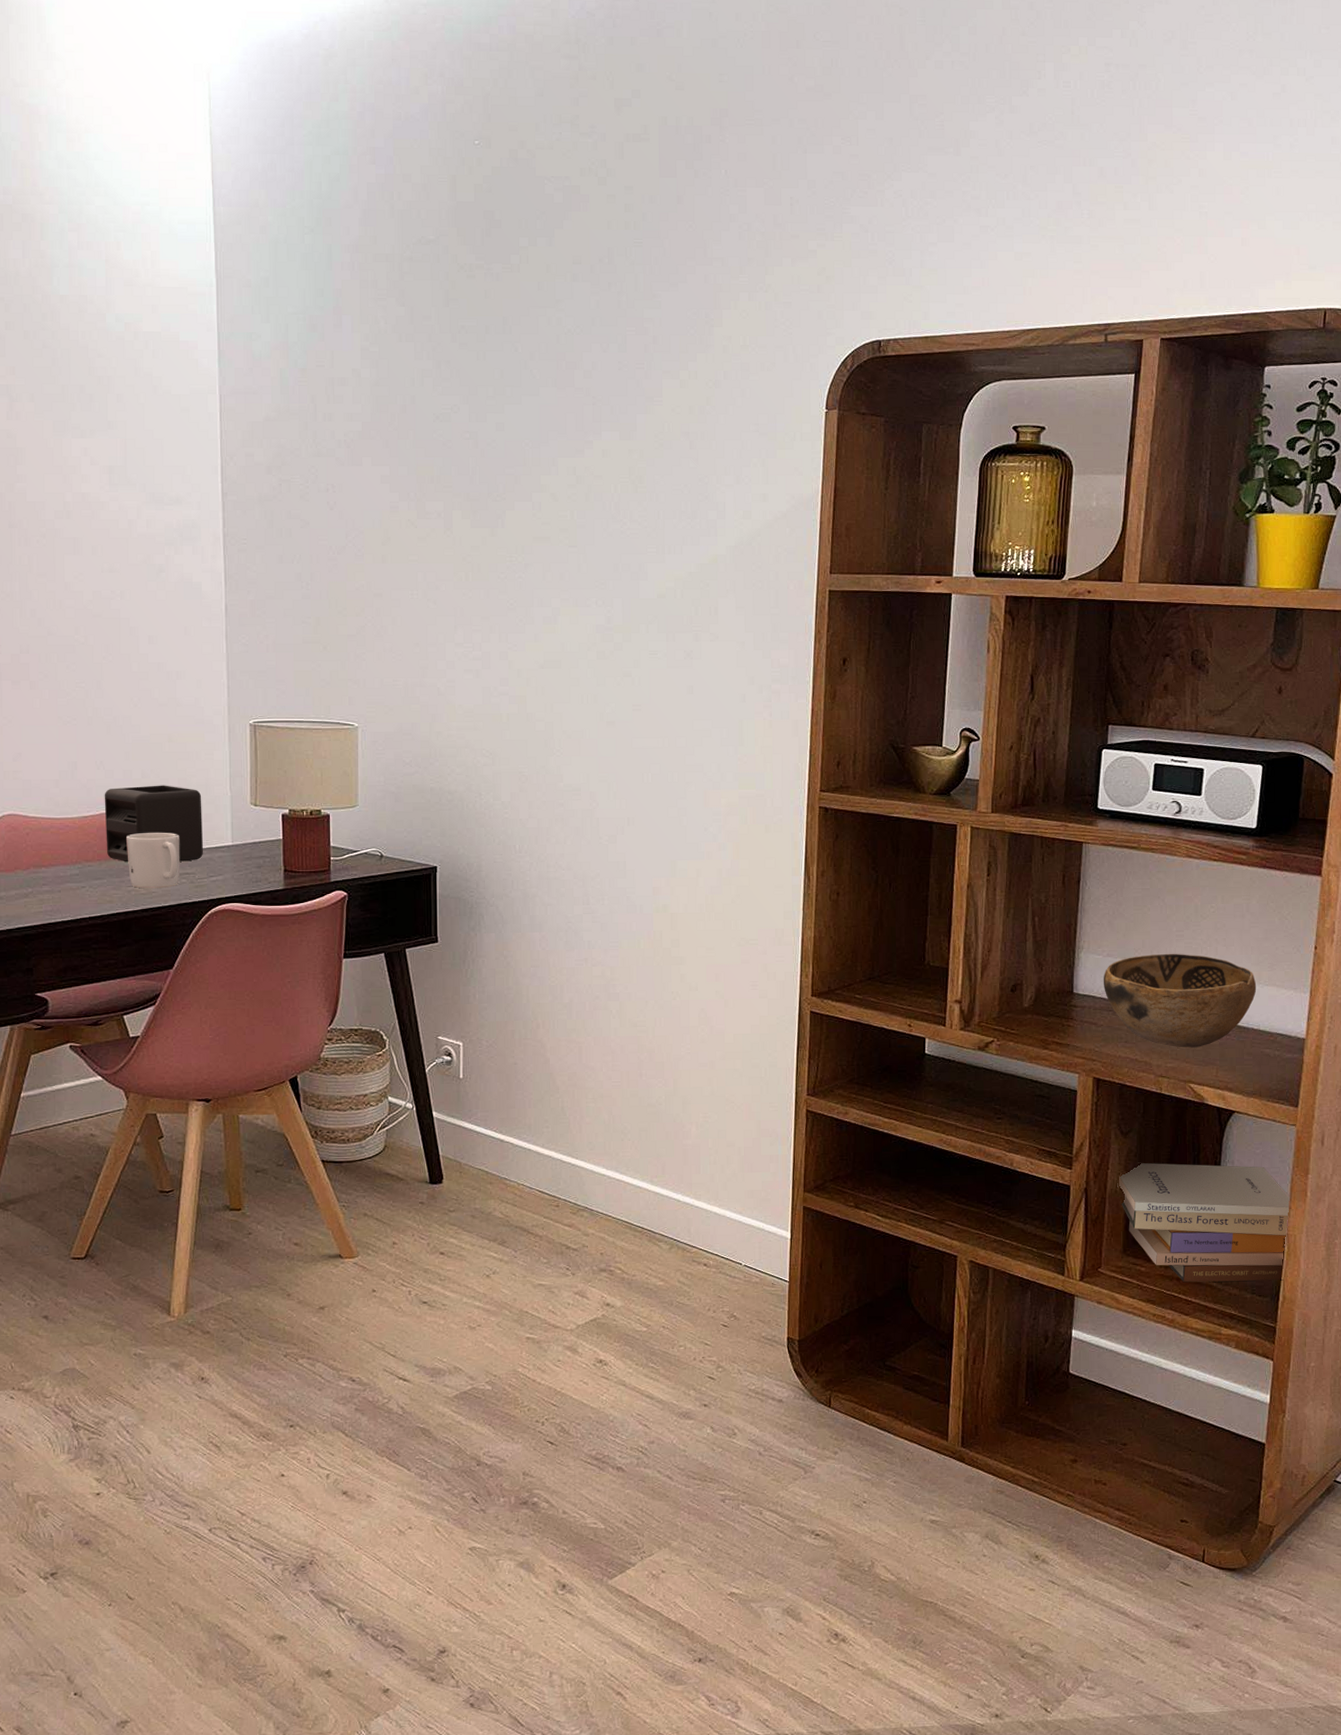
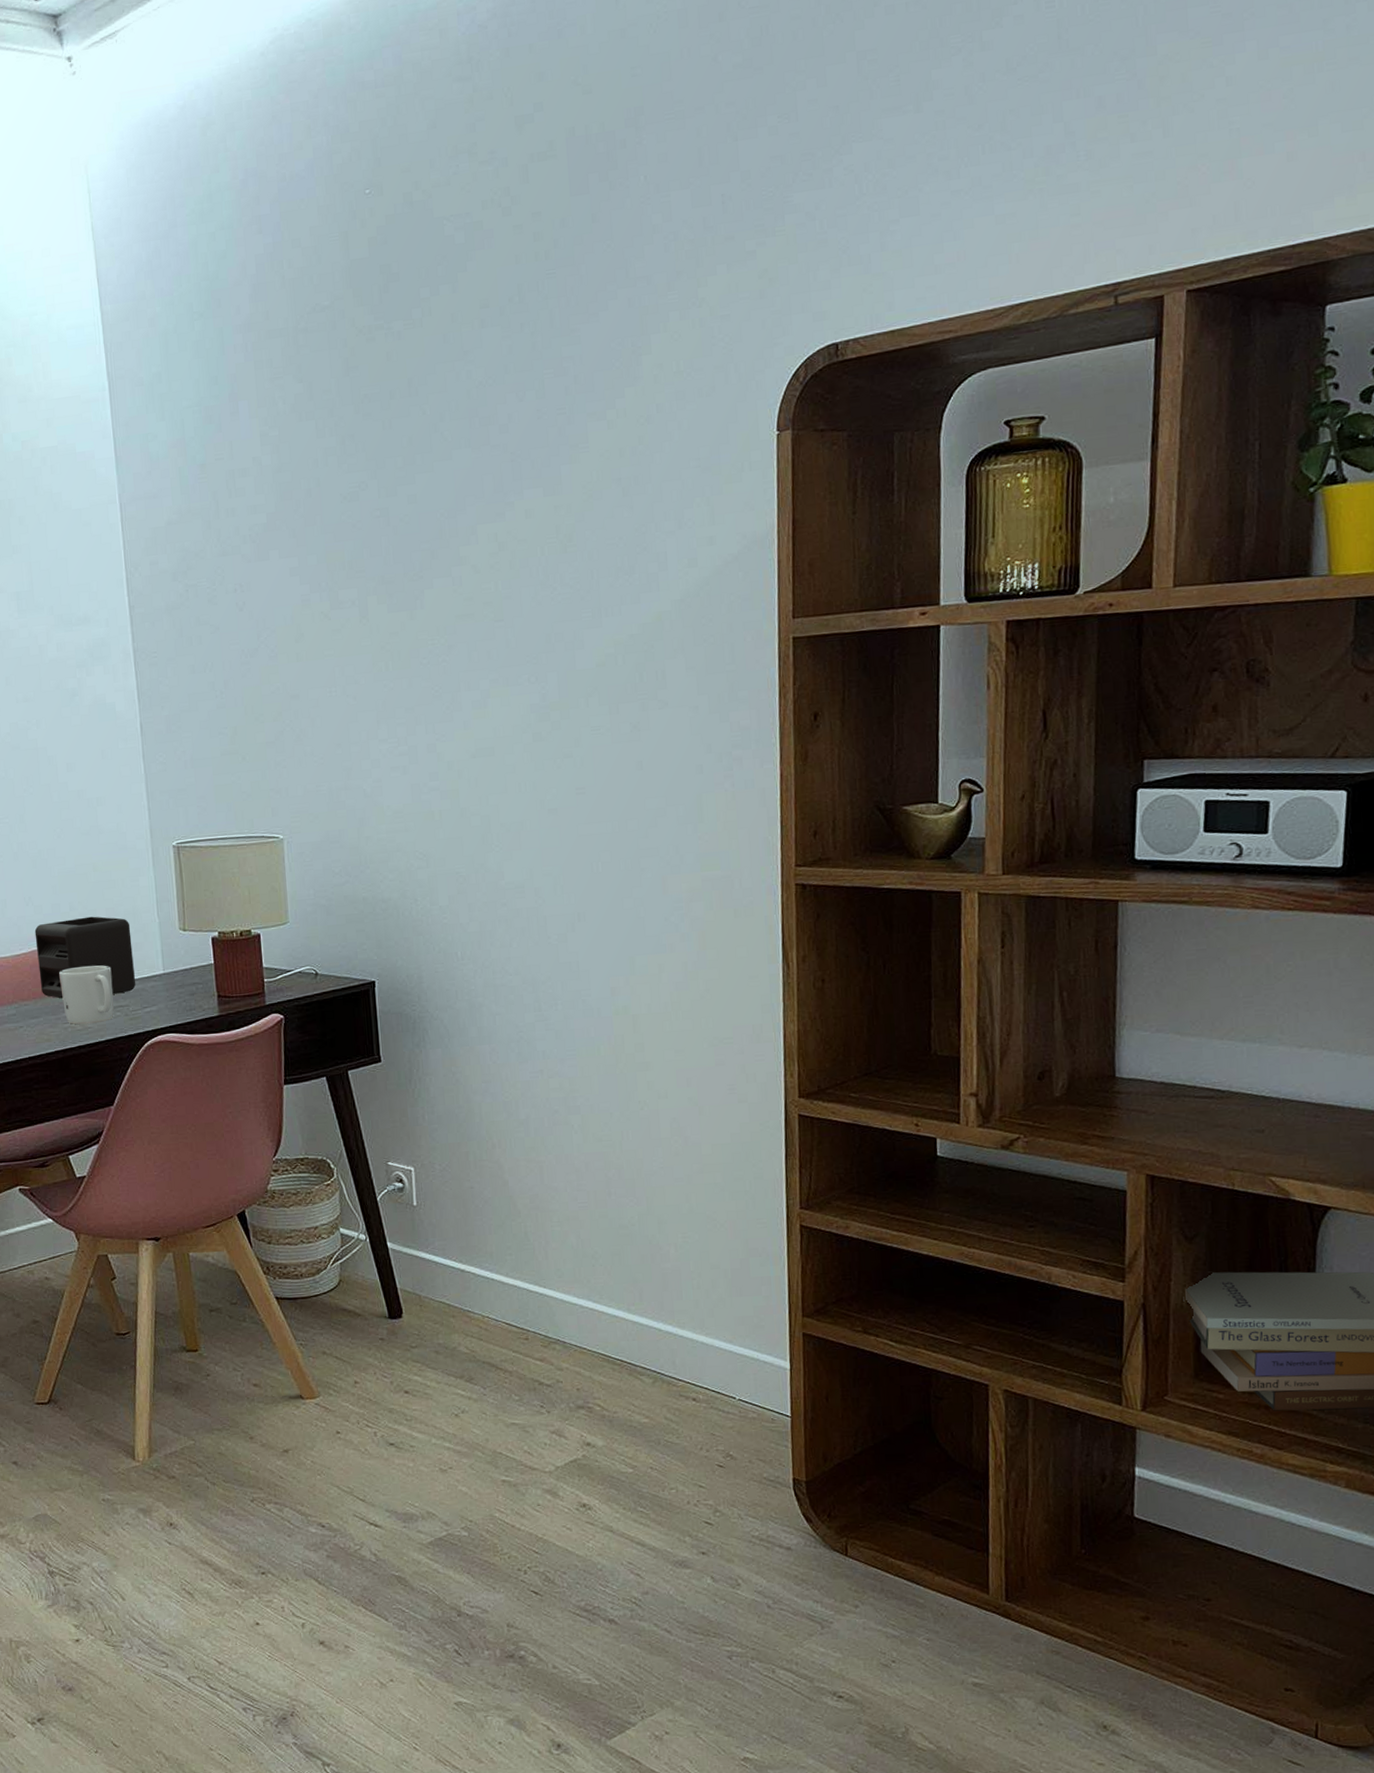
decorative bowl: present [1103,953,1257,1048] -> none [1152,1023,1353,1135]

